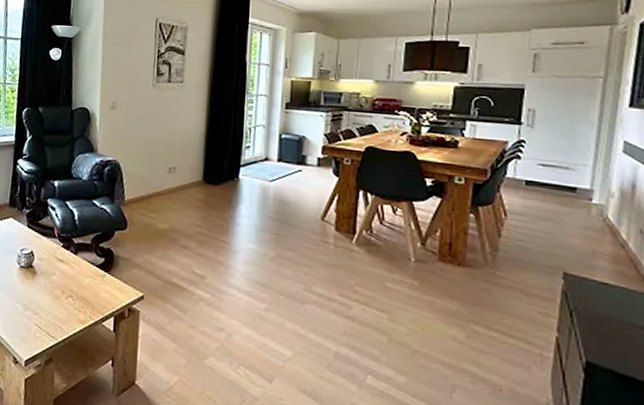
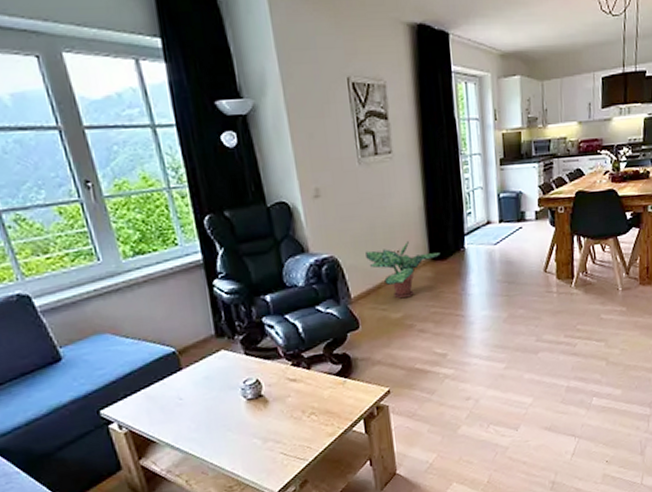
potted plant: none [145,160,214,213] -> present [366,240,440,299]

